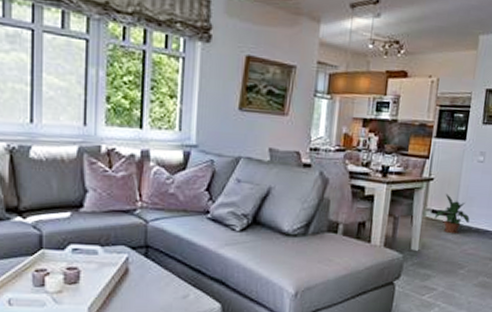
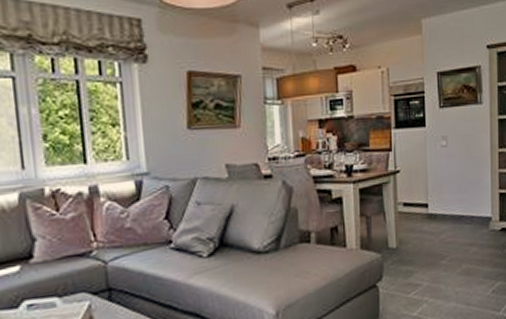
potted plant: present [434,193,470,234] -> none [407,184,443,225]

